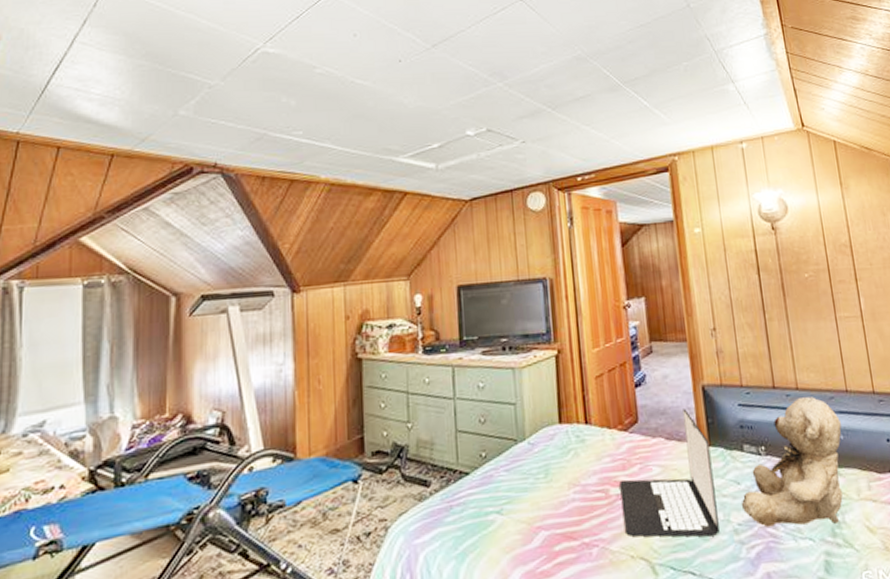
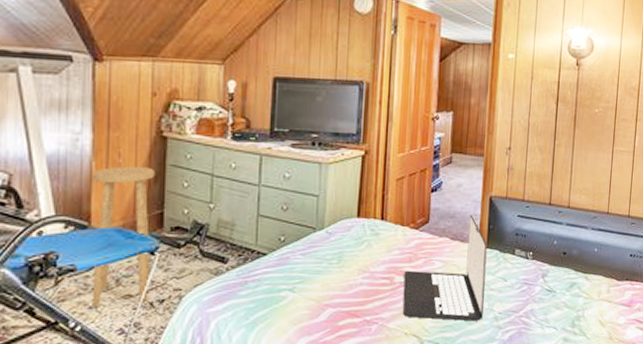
stool: none [295,391,355,546] -> present [92,166,155,307]
teddy bear: present [741,397,843,527] -> none [504,215,598,317]

